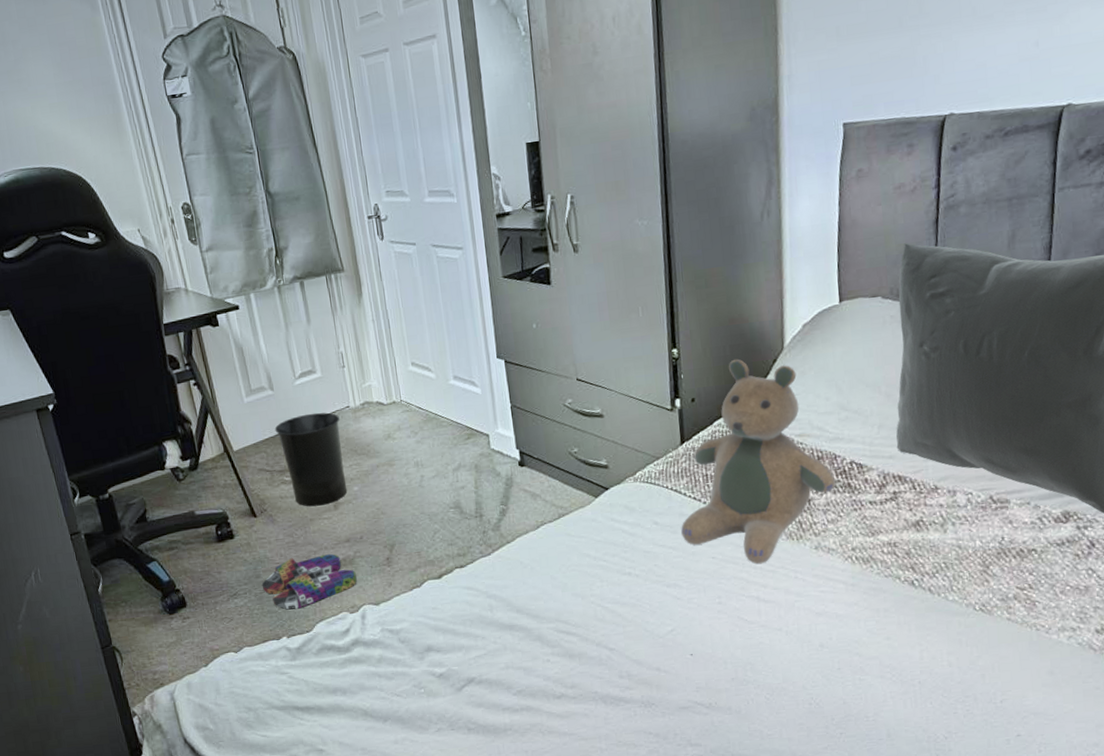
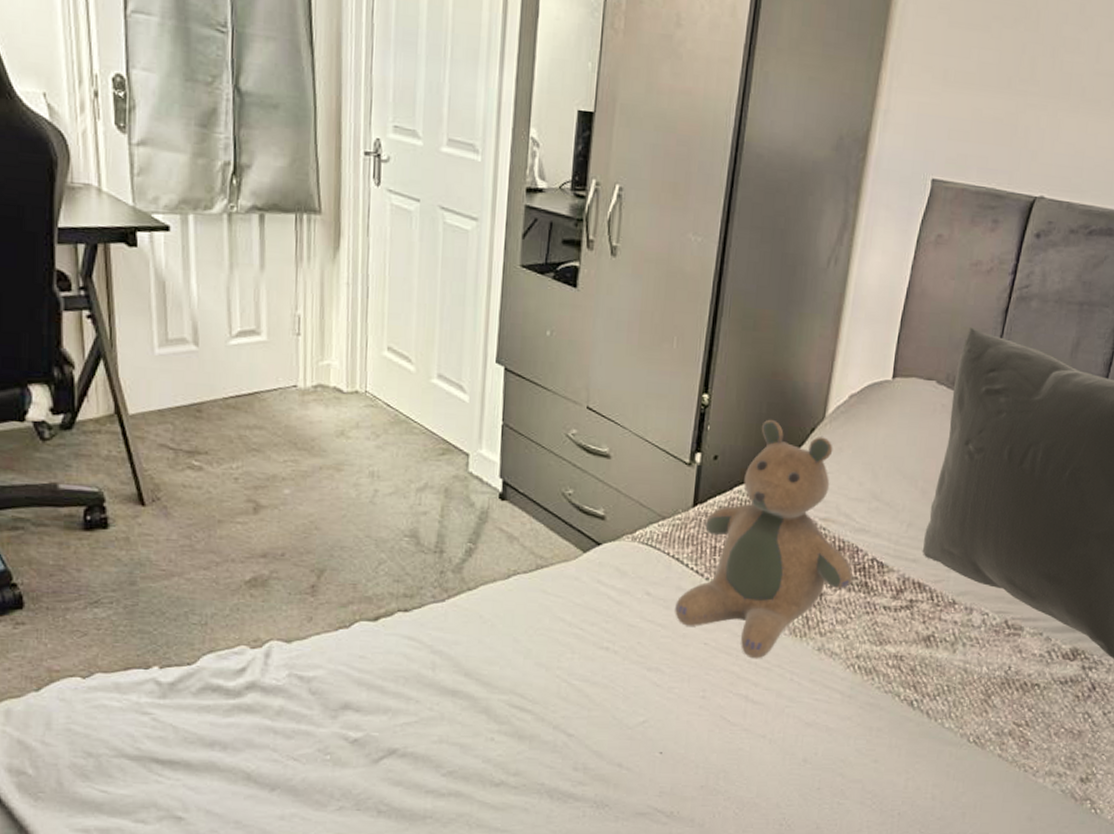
slippers: present [261,554,357,610] -> none [136,565,268,633]
waste bin: present [274,412,347,507] -> none [191,384,281,506]

